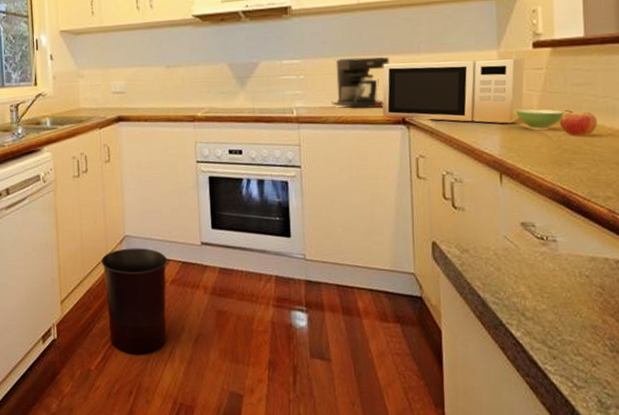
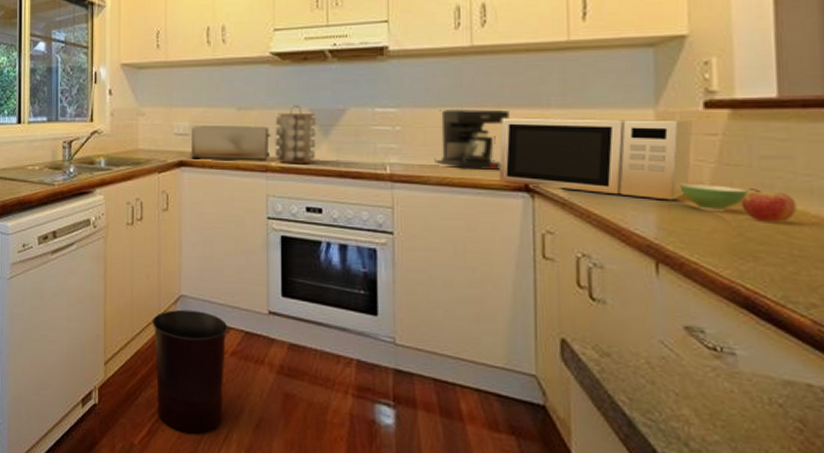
toaster: none [126,81,196,114] -> present [190,124,271,161]
spice rack: none [199,61,235,113] -> present [274,105,316,164]

